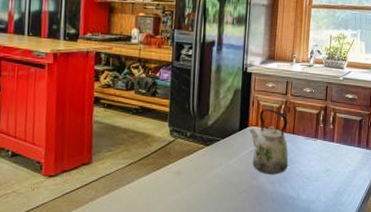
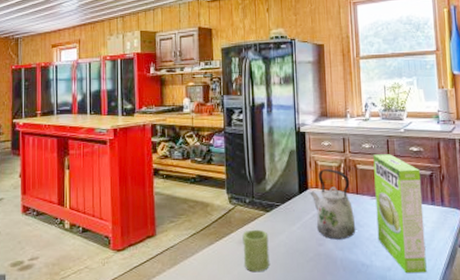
mug: none [179,161,206,202] -> present [242,229,269,273]
cake mix box: none [306,98,353,206] -> present [373,154,427,274]

